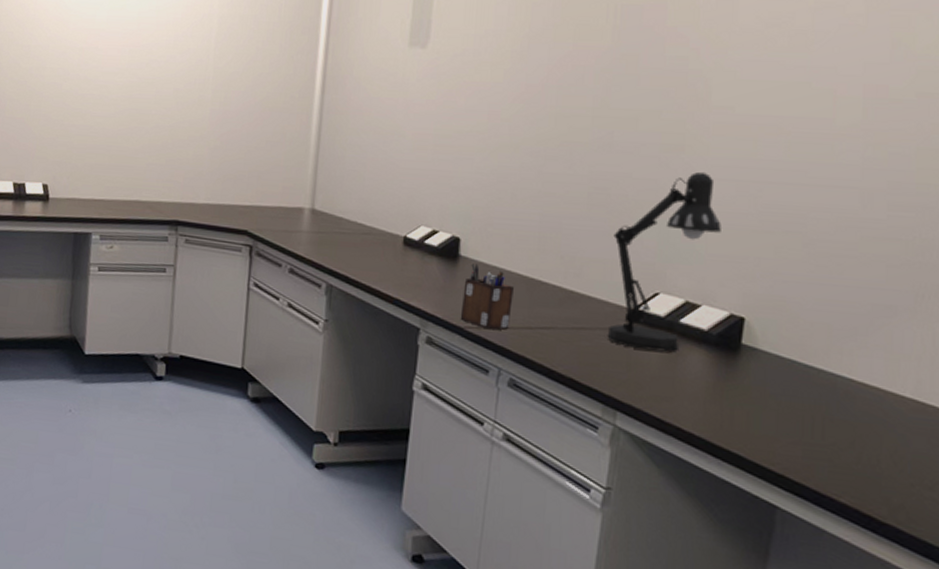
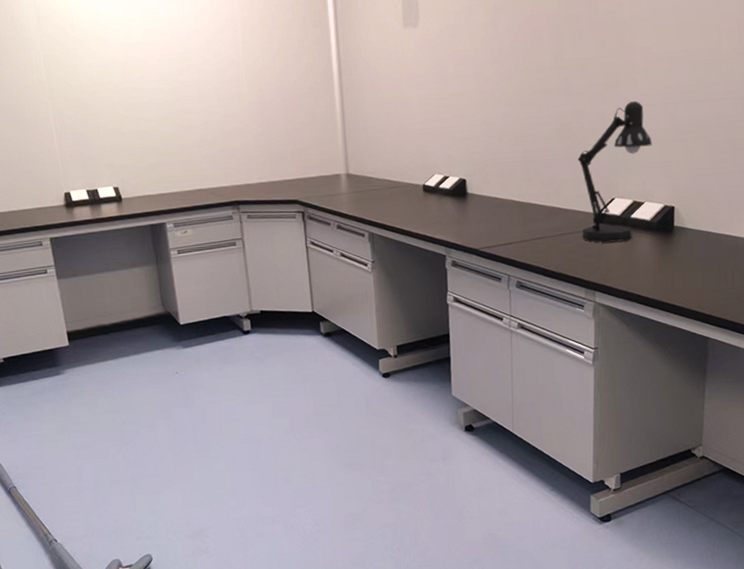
desk organizer: present [460,263,514,330] -> none [474,197,512,247]

